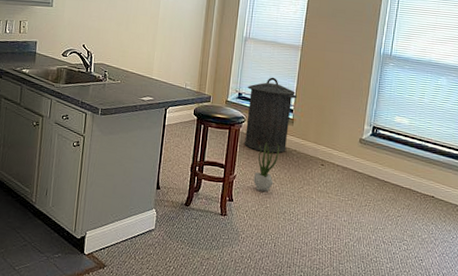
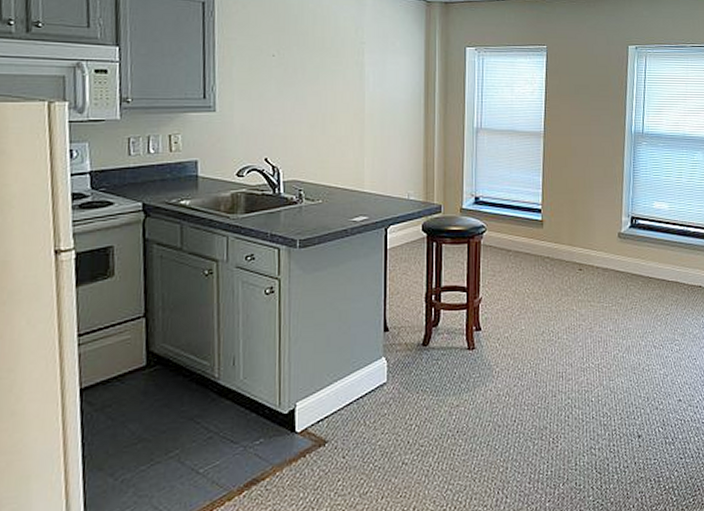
trash can: present [244,77,298,153] -> none [484,173,545,265]
potted plant: present [253,142,280,192] -> none [503,252,531,312]

